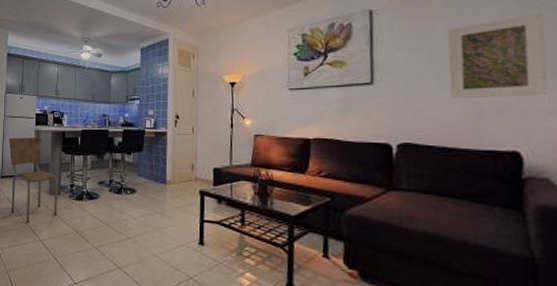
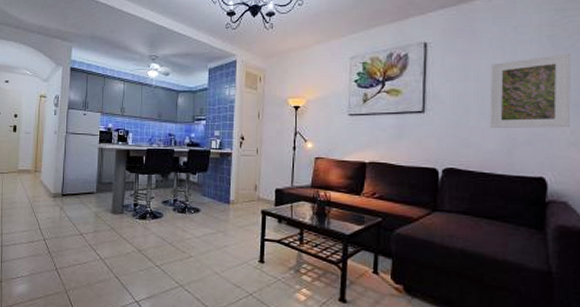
dining chair: present [8,137,58,224] -> none [70,155,122,243]

